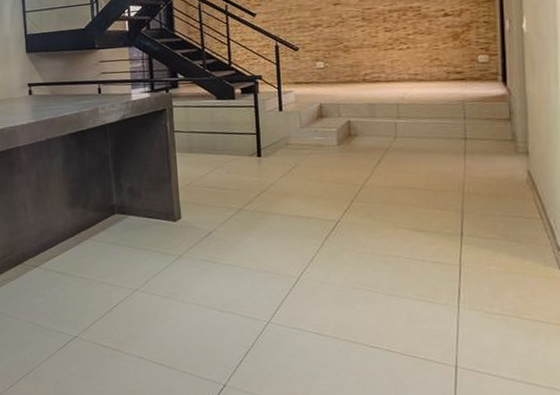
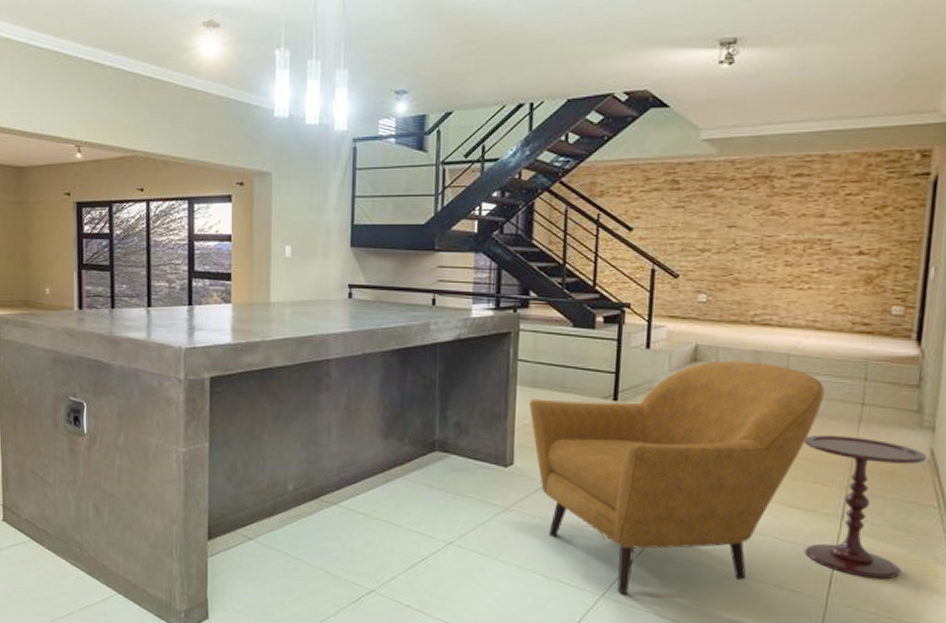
armchair: none [188,113,433,318] -> present [529,360,825,594]
side table: none [420,166,525,285] -> present [803,434,927,580]

